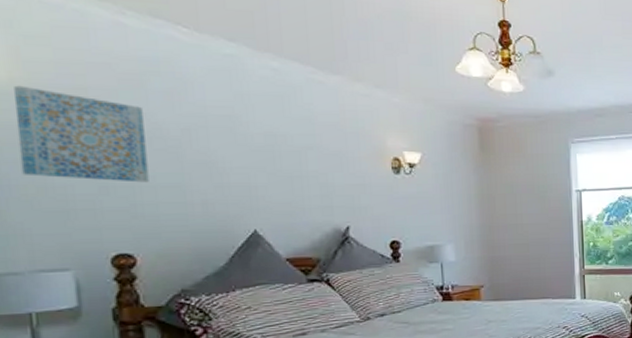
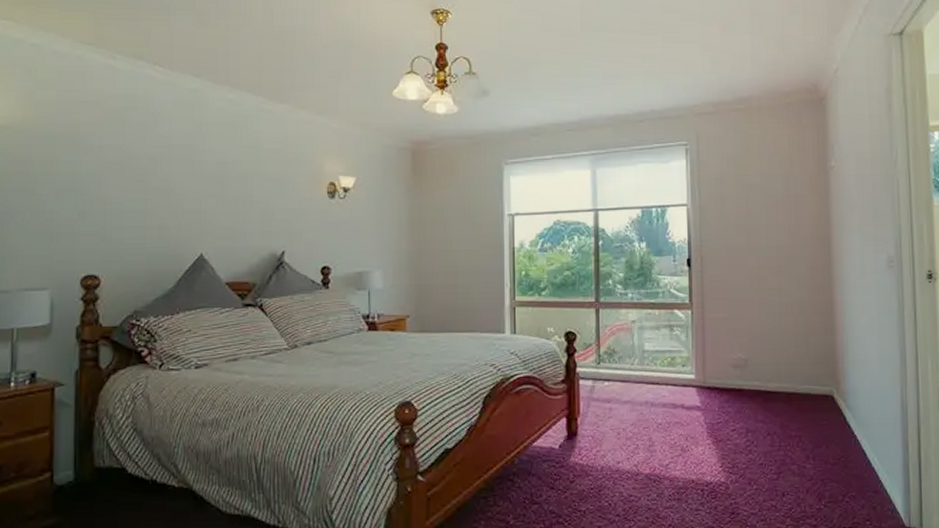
wall art: present [13,85,149,183] -> none [22,124,120,209]

